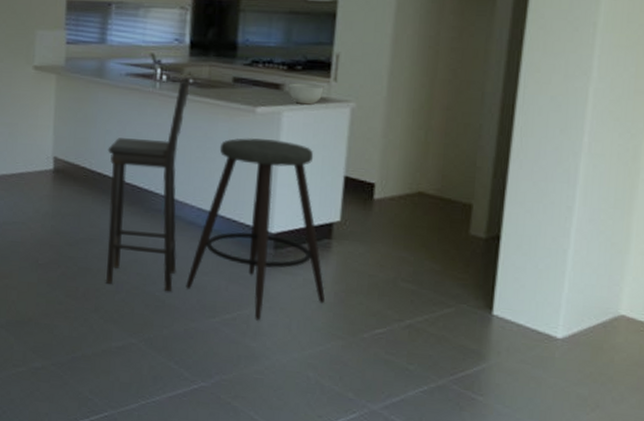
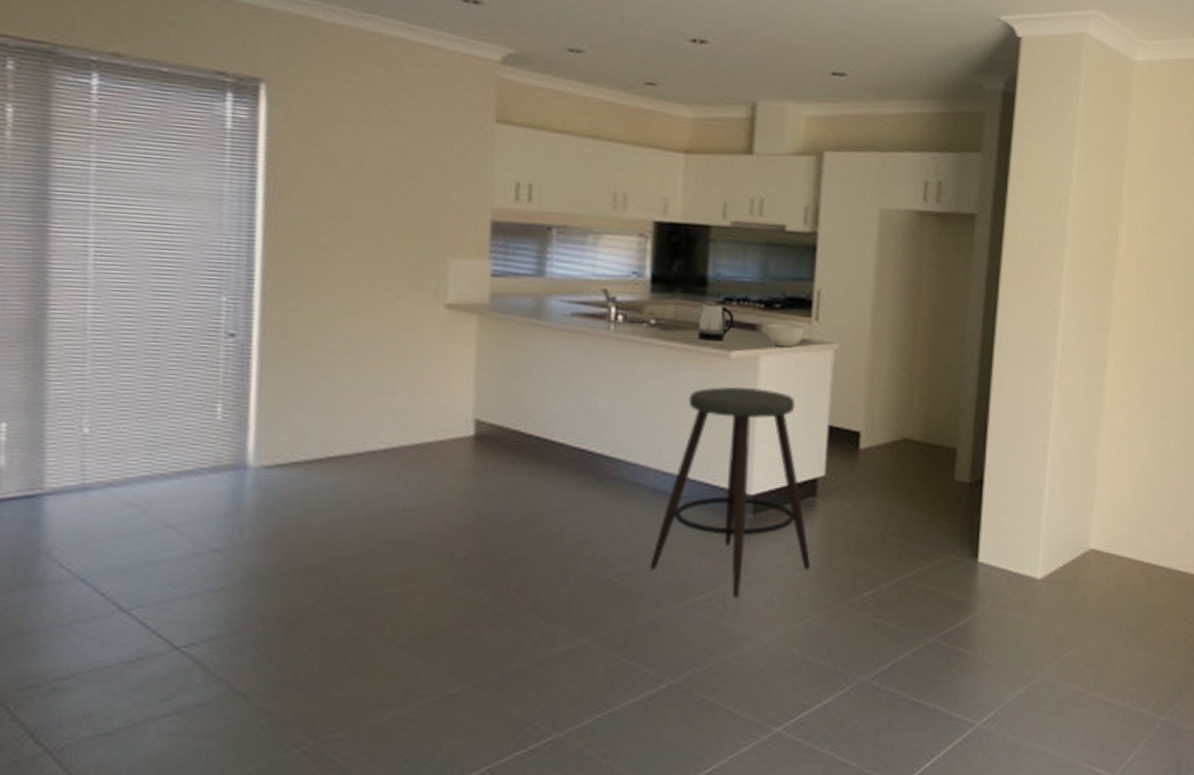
bar stool: present [105,76,191,292] -> none [546,316,653,577]
kettle: none [228,64,261,99] -> present [698,302,735,342]

